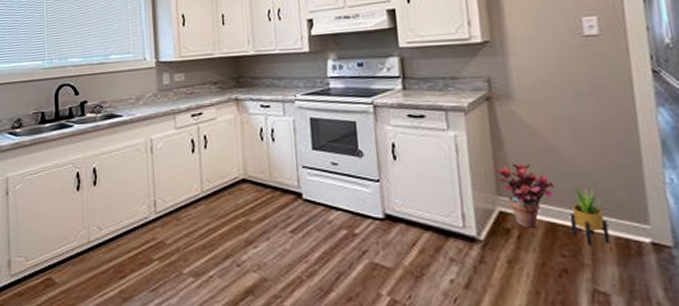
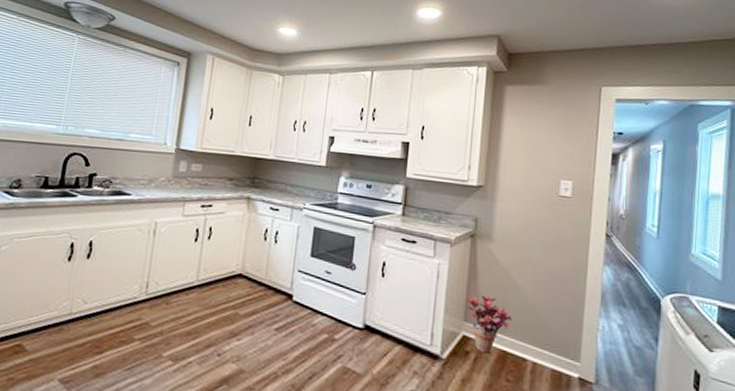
potted plant: present [570,186,610,245] -> none [518,322,548,374]

